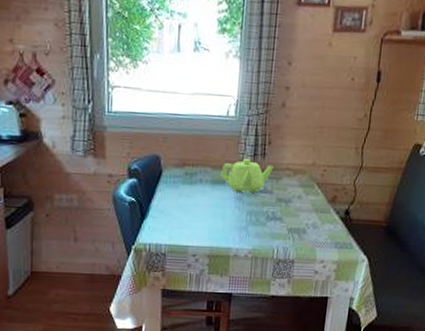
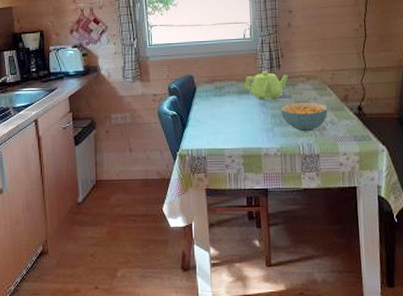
cereal bowl: none [258,199,312,234] -> present [281,102,328,132]

